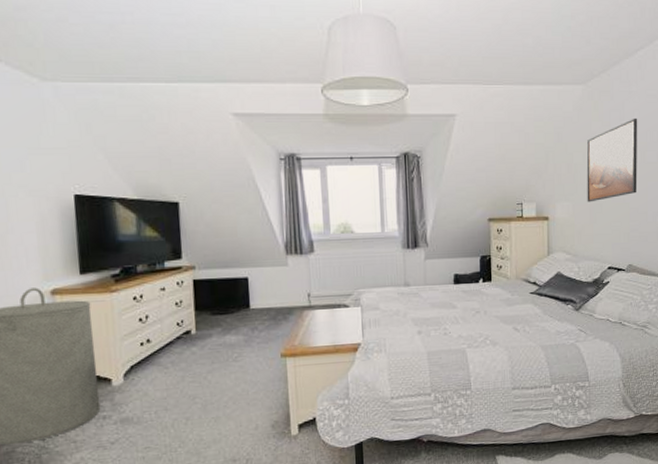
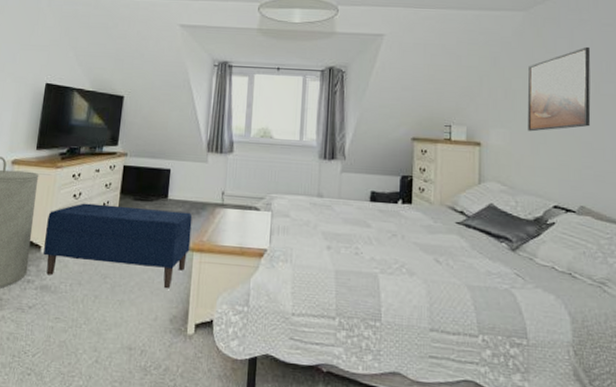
bench: none [112,319,282,407] -> present [43,203,193,289]

